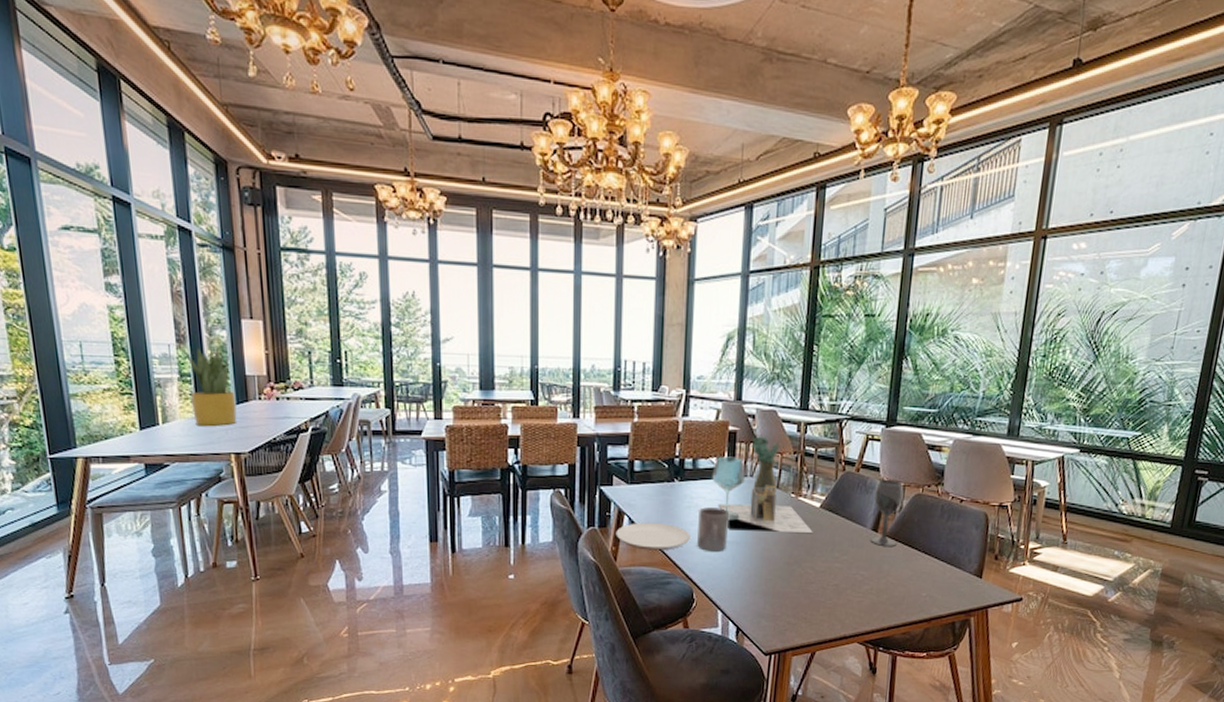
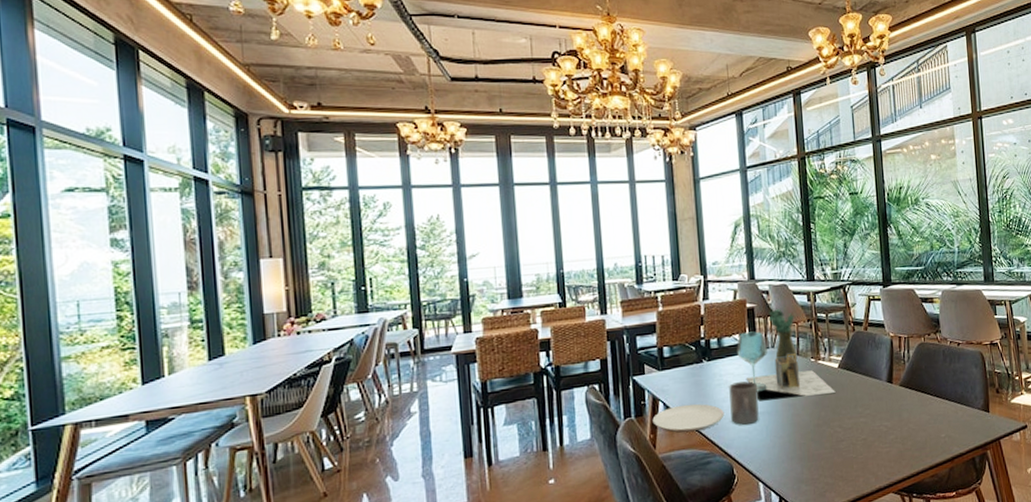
planter: present [182,346,237,426] -> none [194,288,254,371]
wine glass: present [871,479,904,546] -> none [883,333,911,396]

